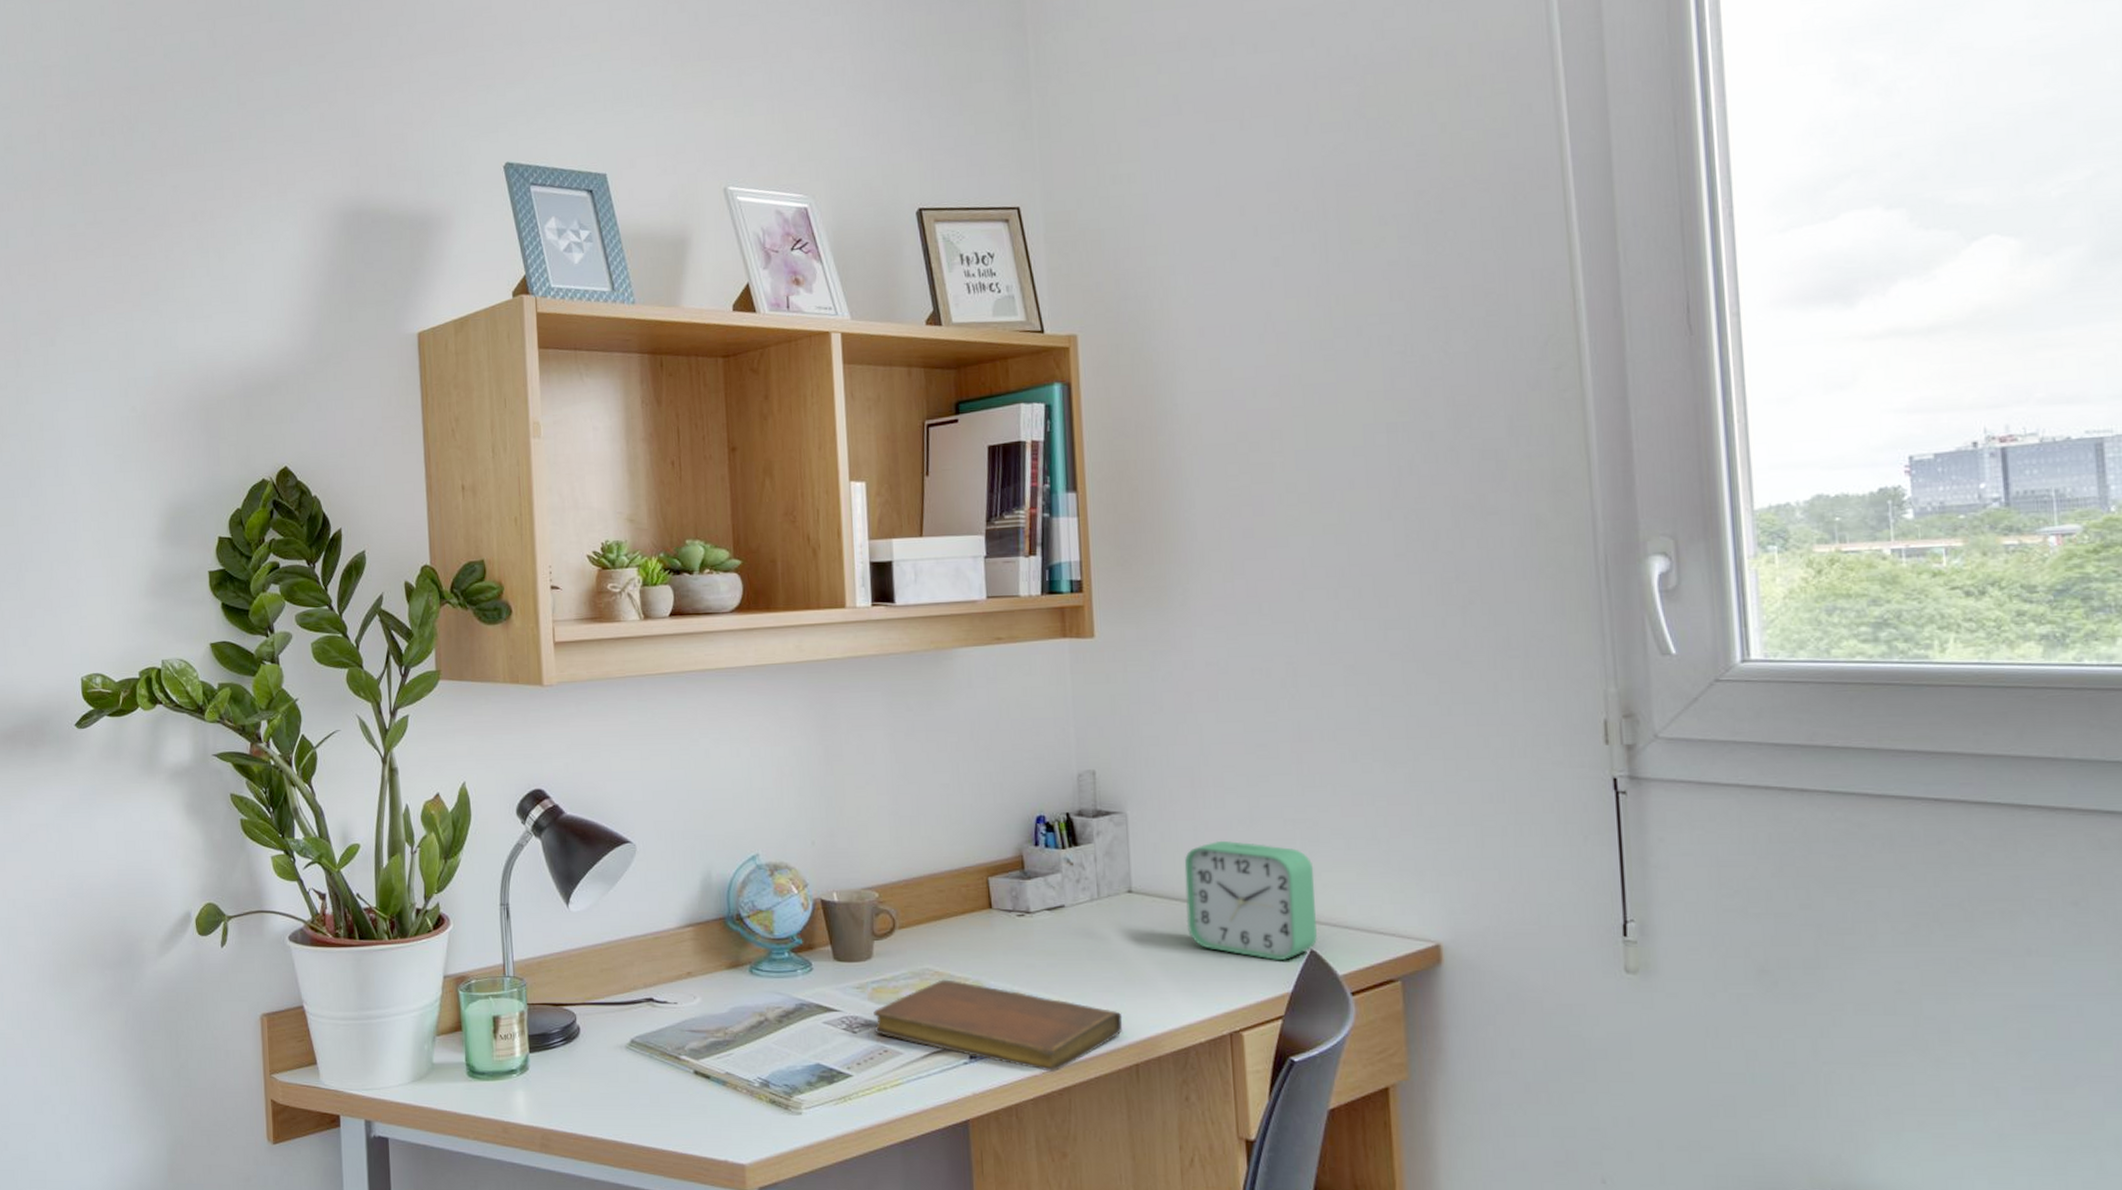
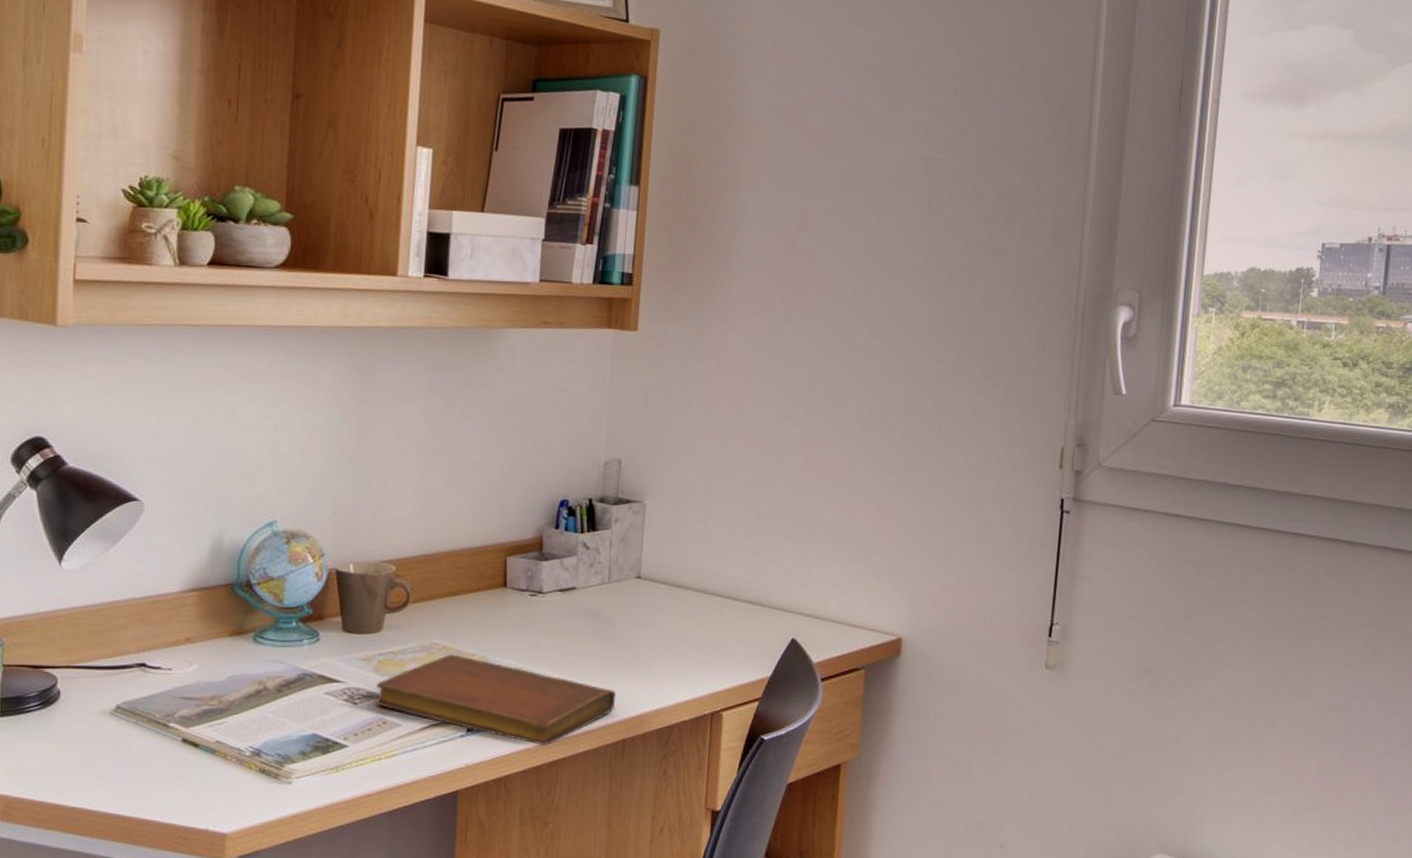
alarm clock: present [1184,840,1317,961] -> none [686,533,805,648]

